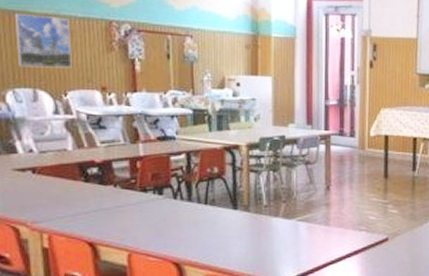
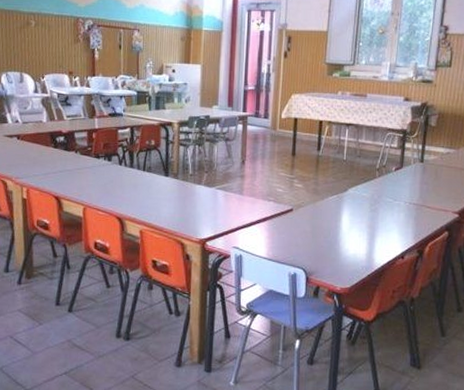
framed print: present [14,13,72,68] -> none [9,12,49,56]

